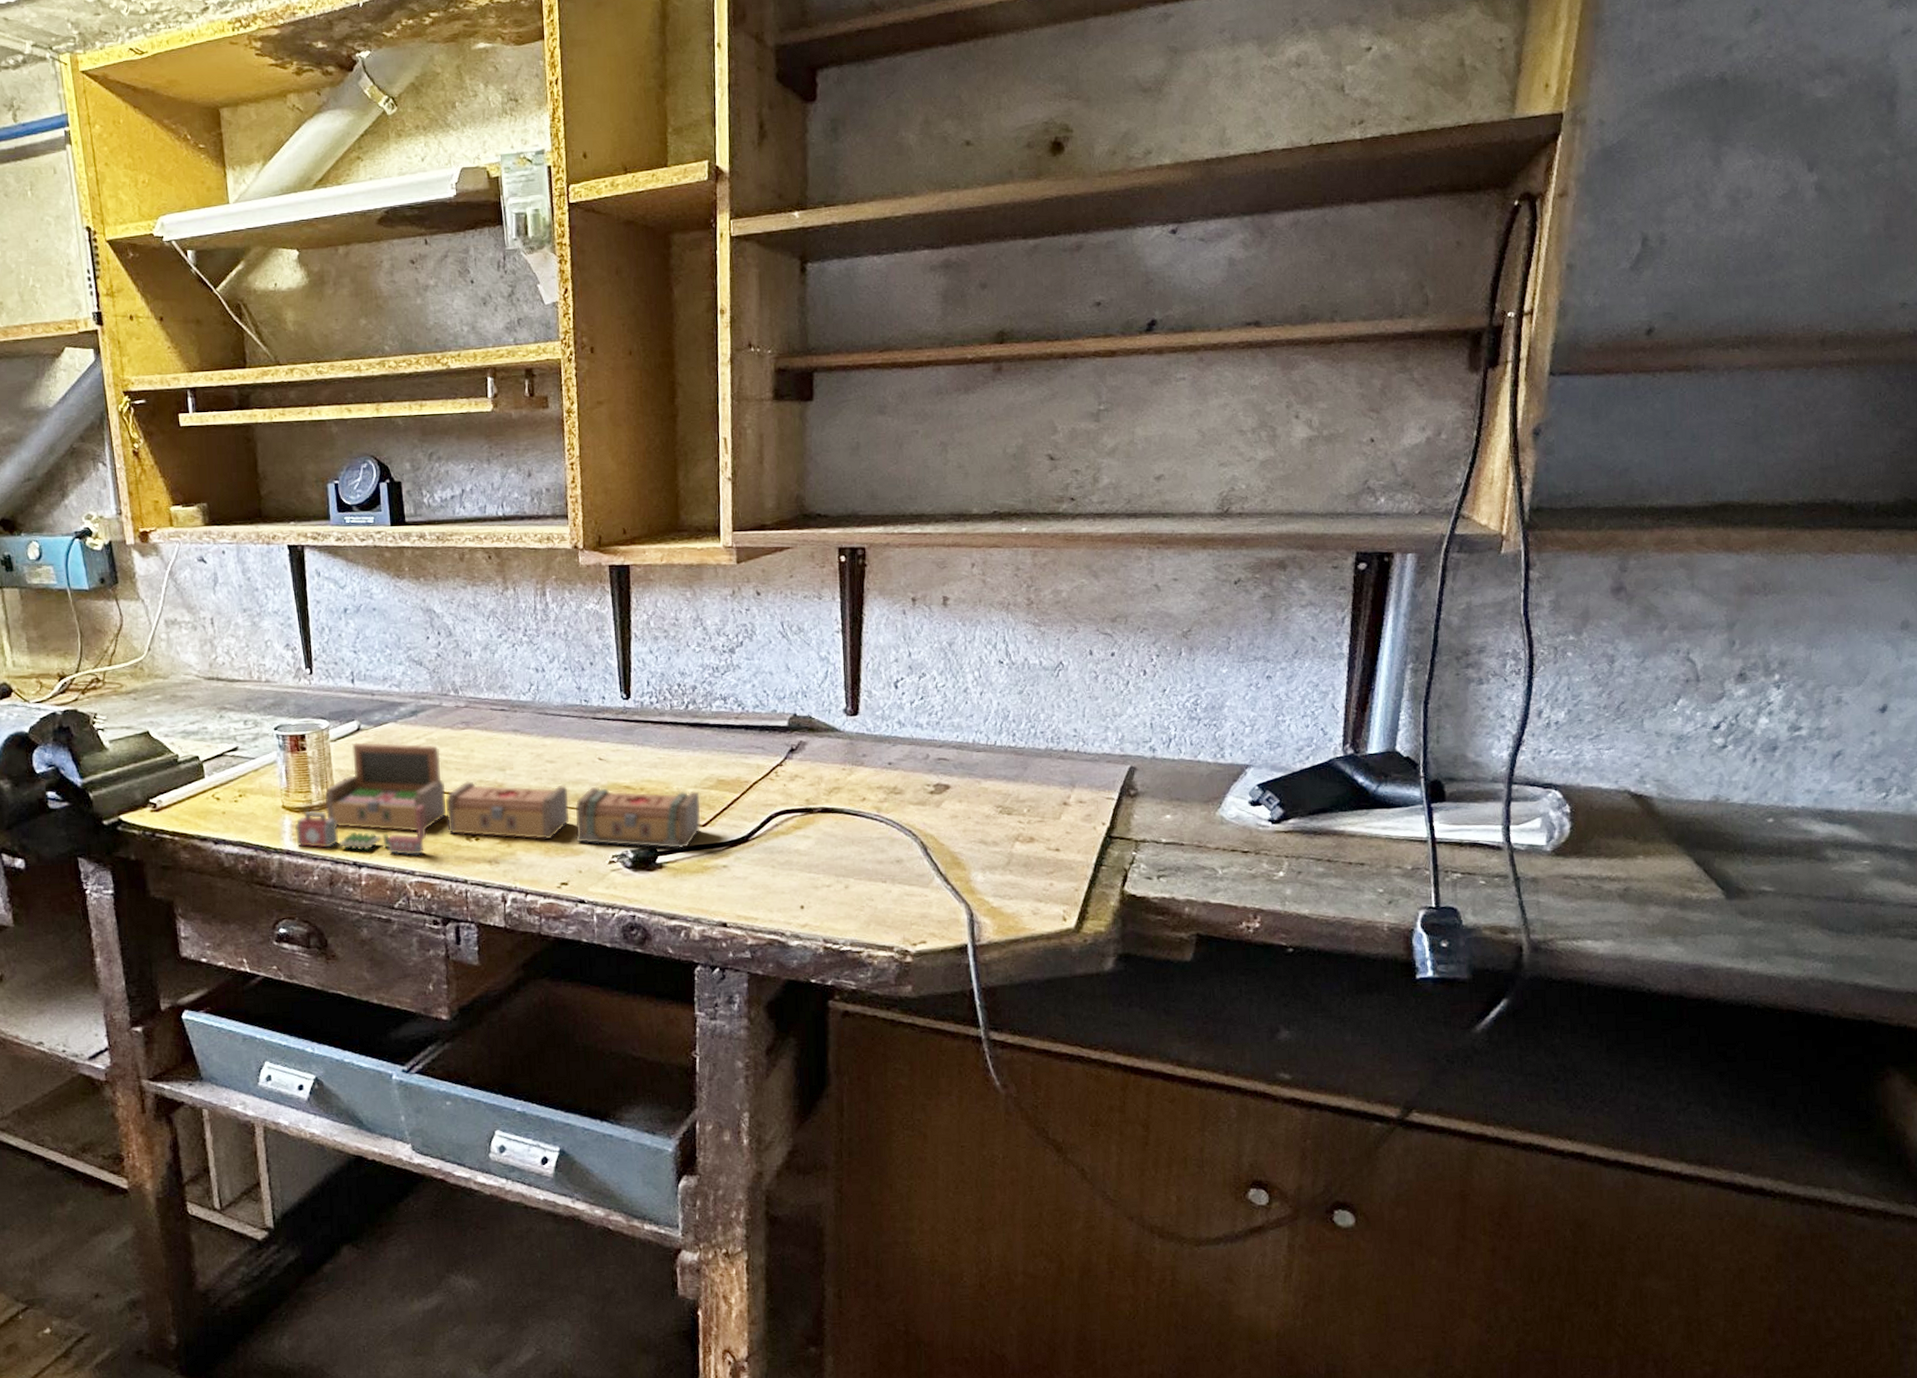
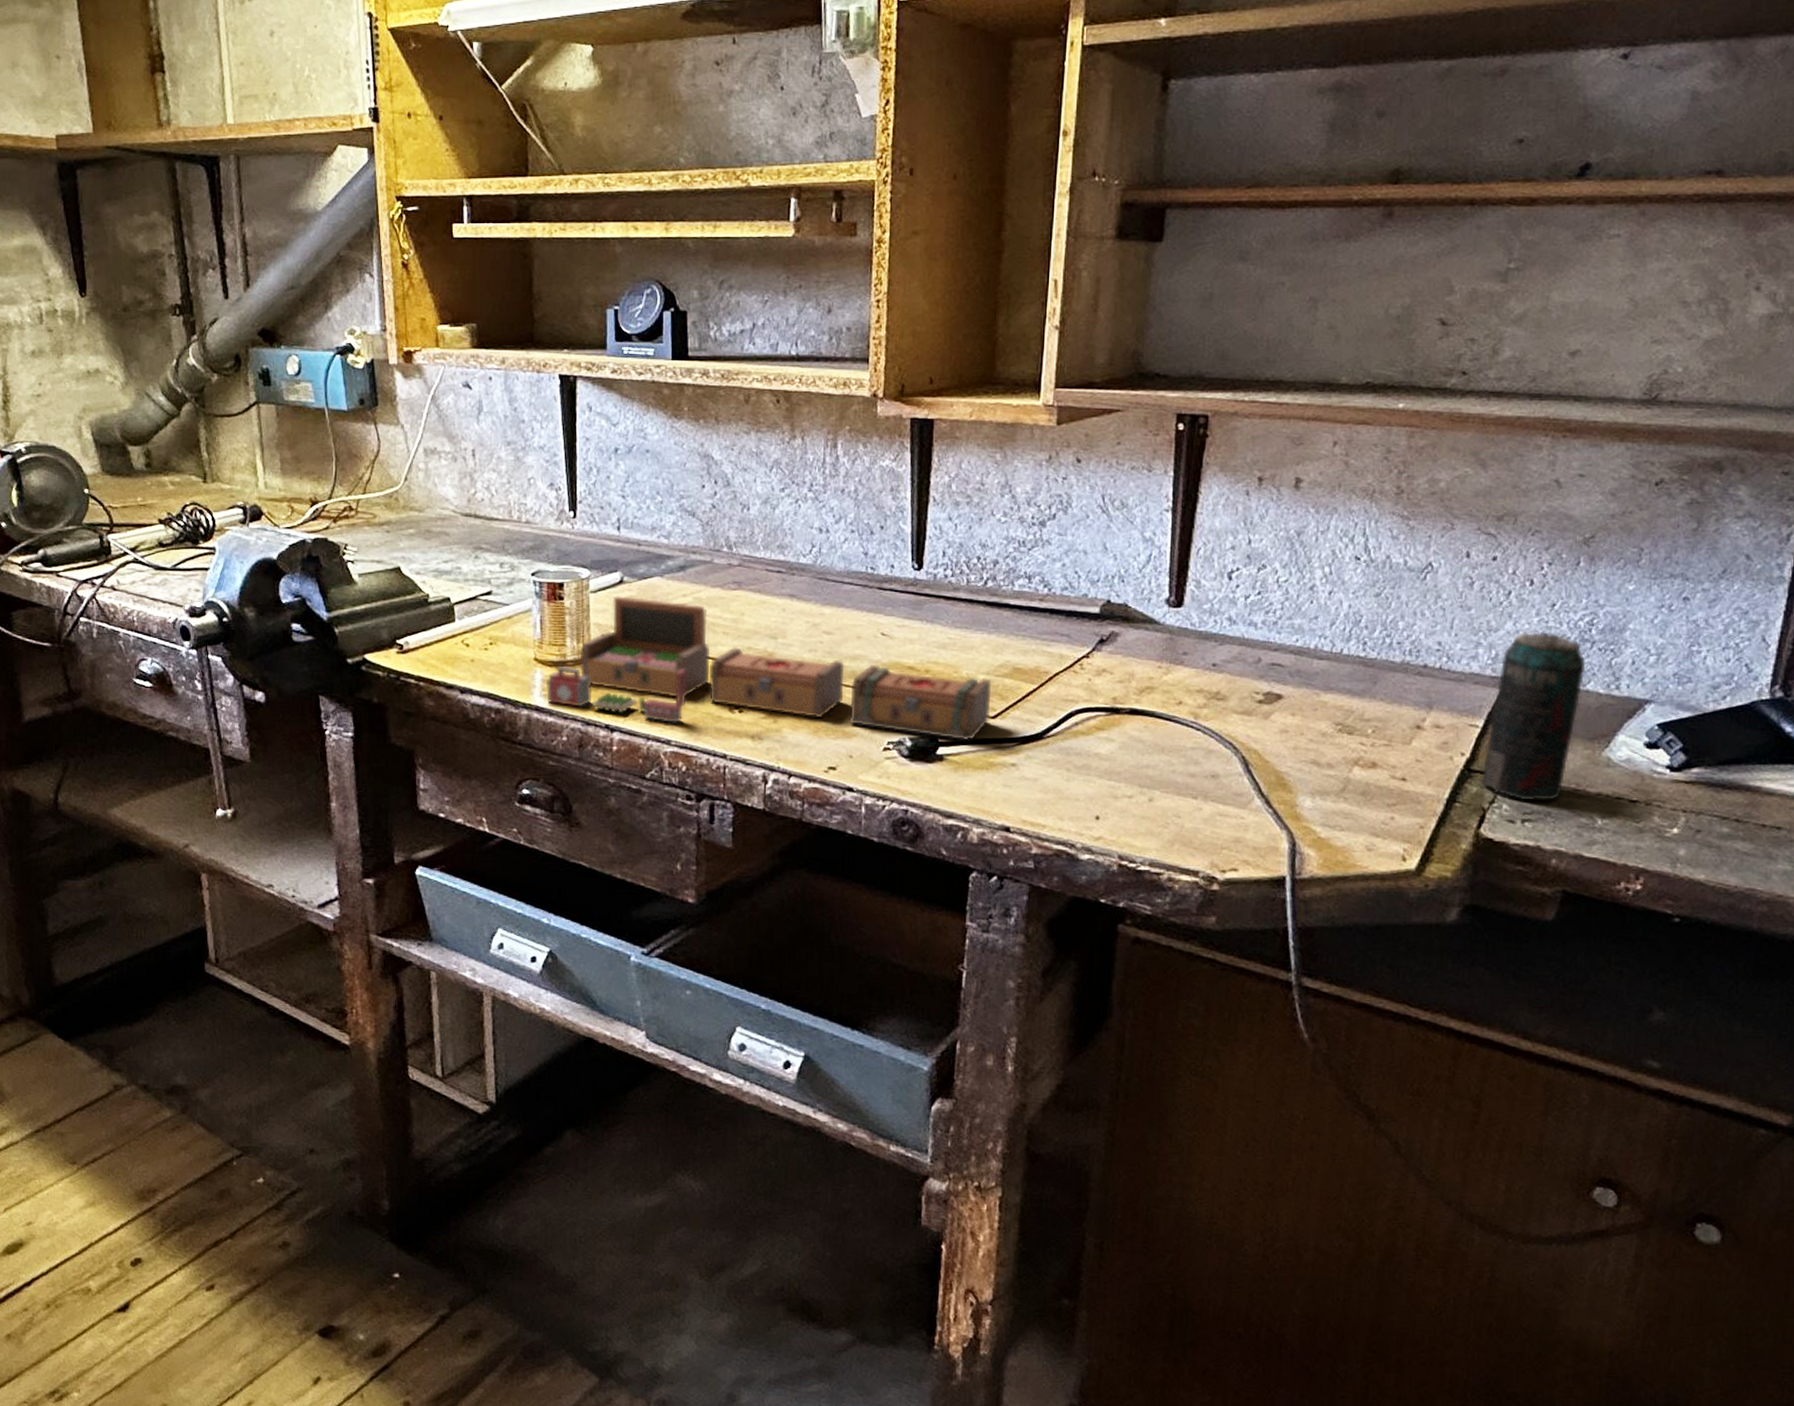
beverage can: none [1121,714,1196,860] -> present [1481,631,1586,802]

